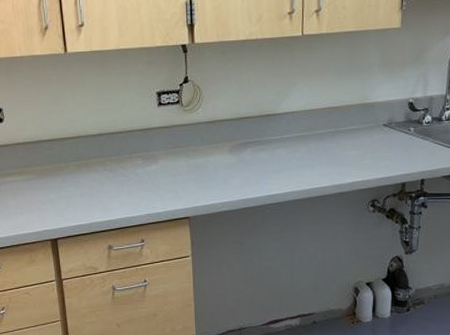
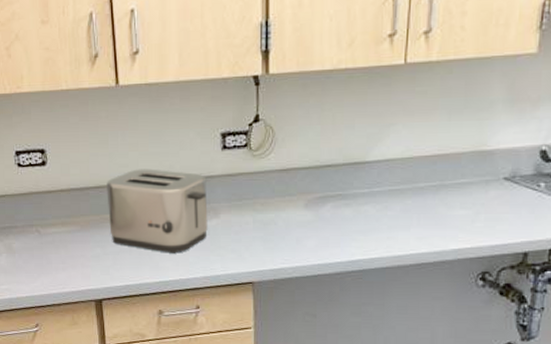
toaster: none [58,123,149,195] -> present [106,169,208,254]

